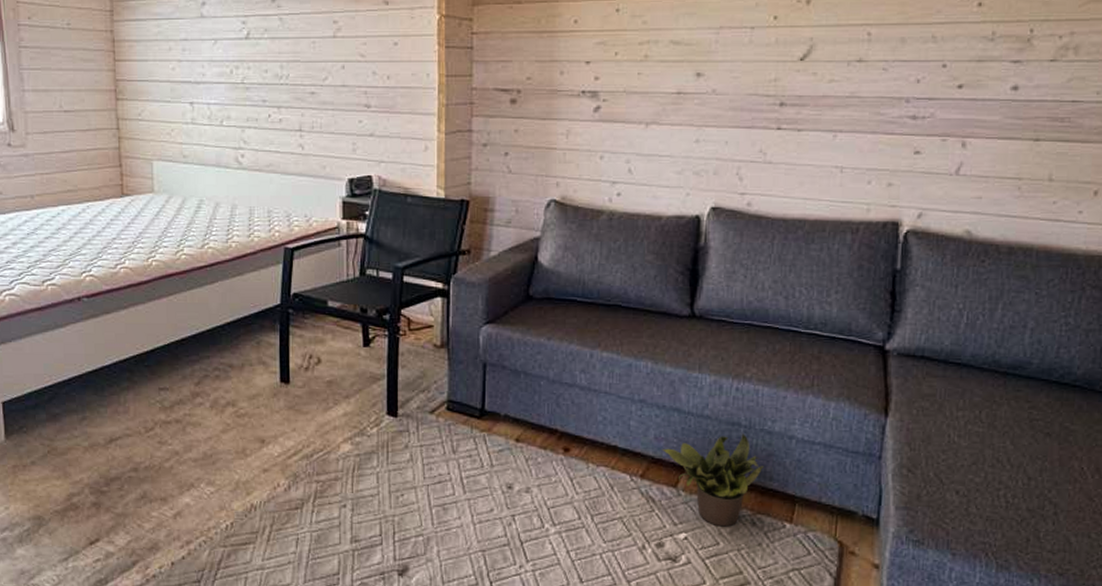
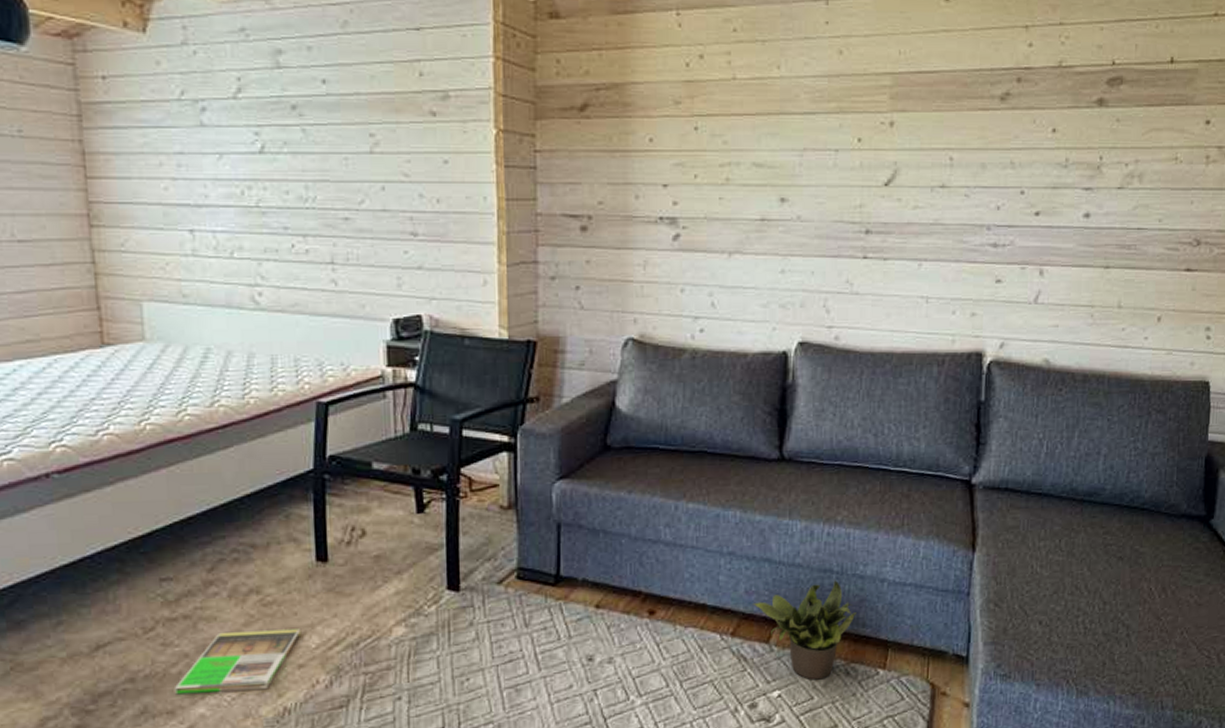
magazine: none [166,436,267,488] -> present [173,628,302,695]

